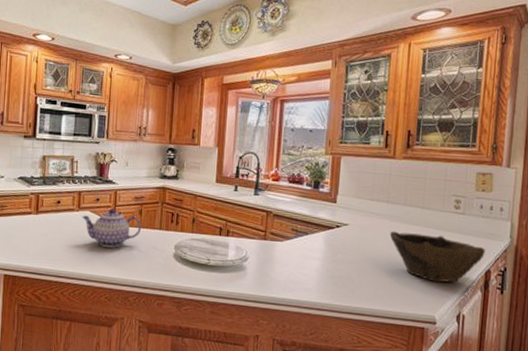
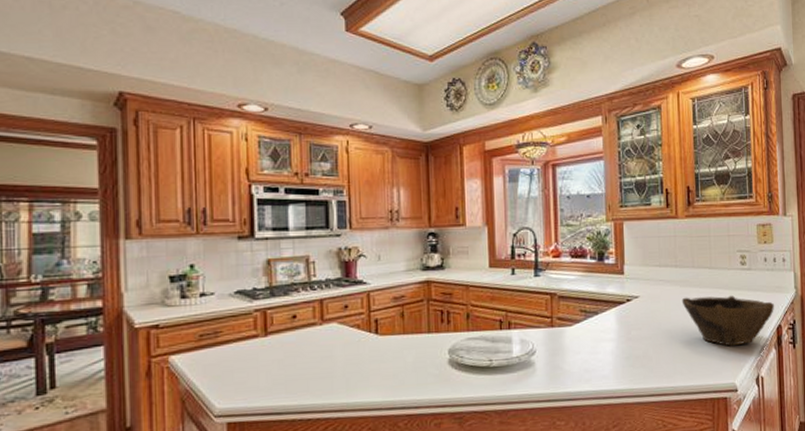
teapot: present [82,208,142,248] -> none [327,315,406,365]

